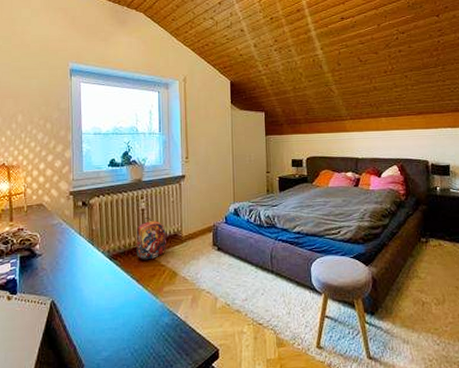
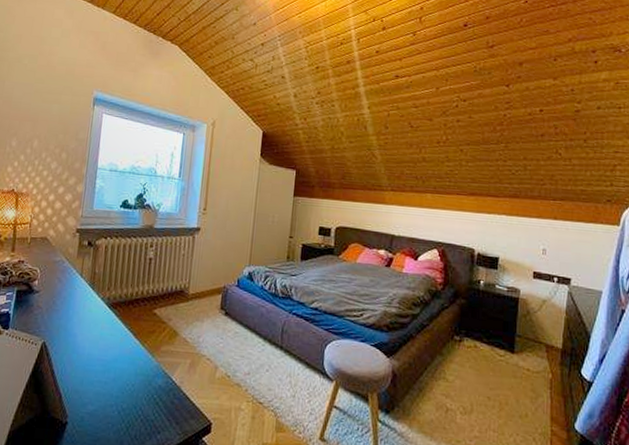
backpack: present [136,217,166,260] -> none [137,268,172,314]

